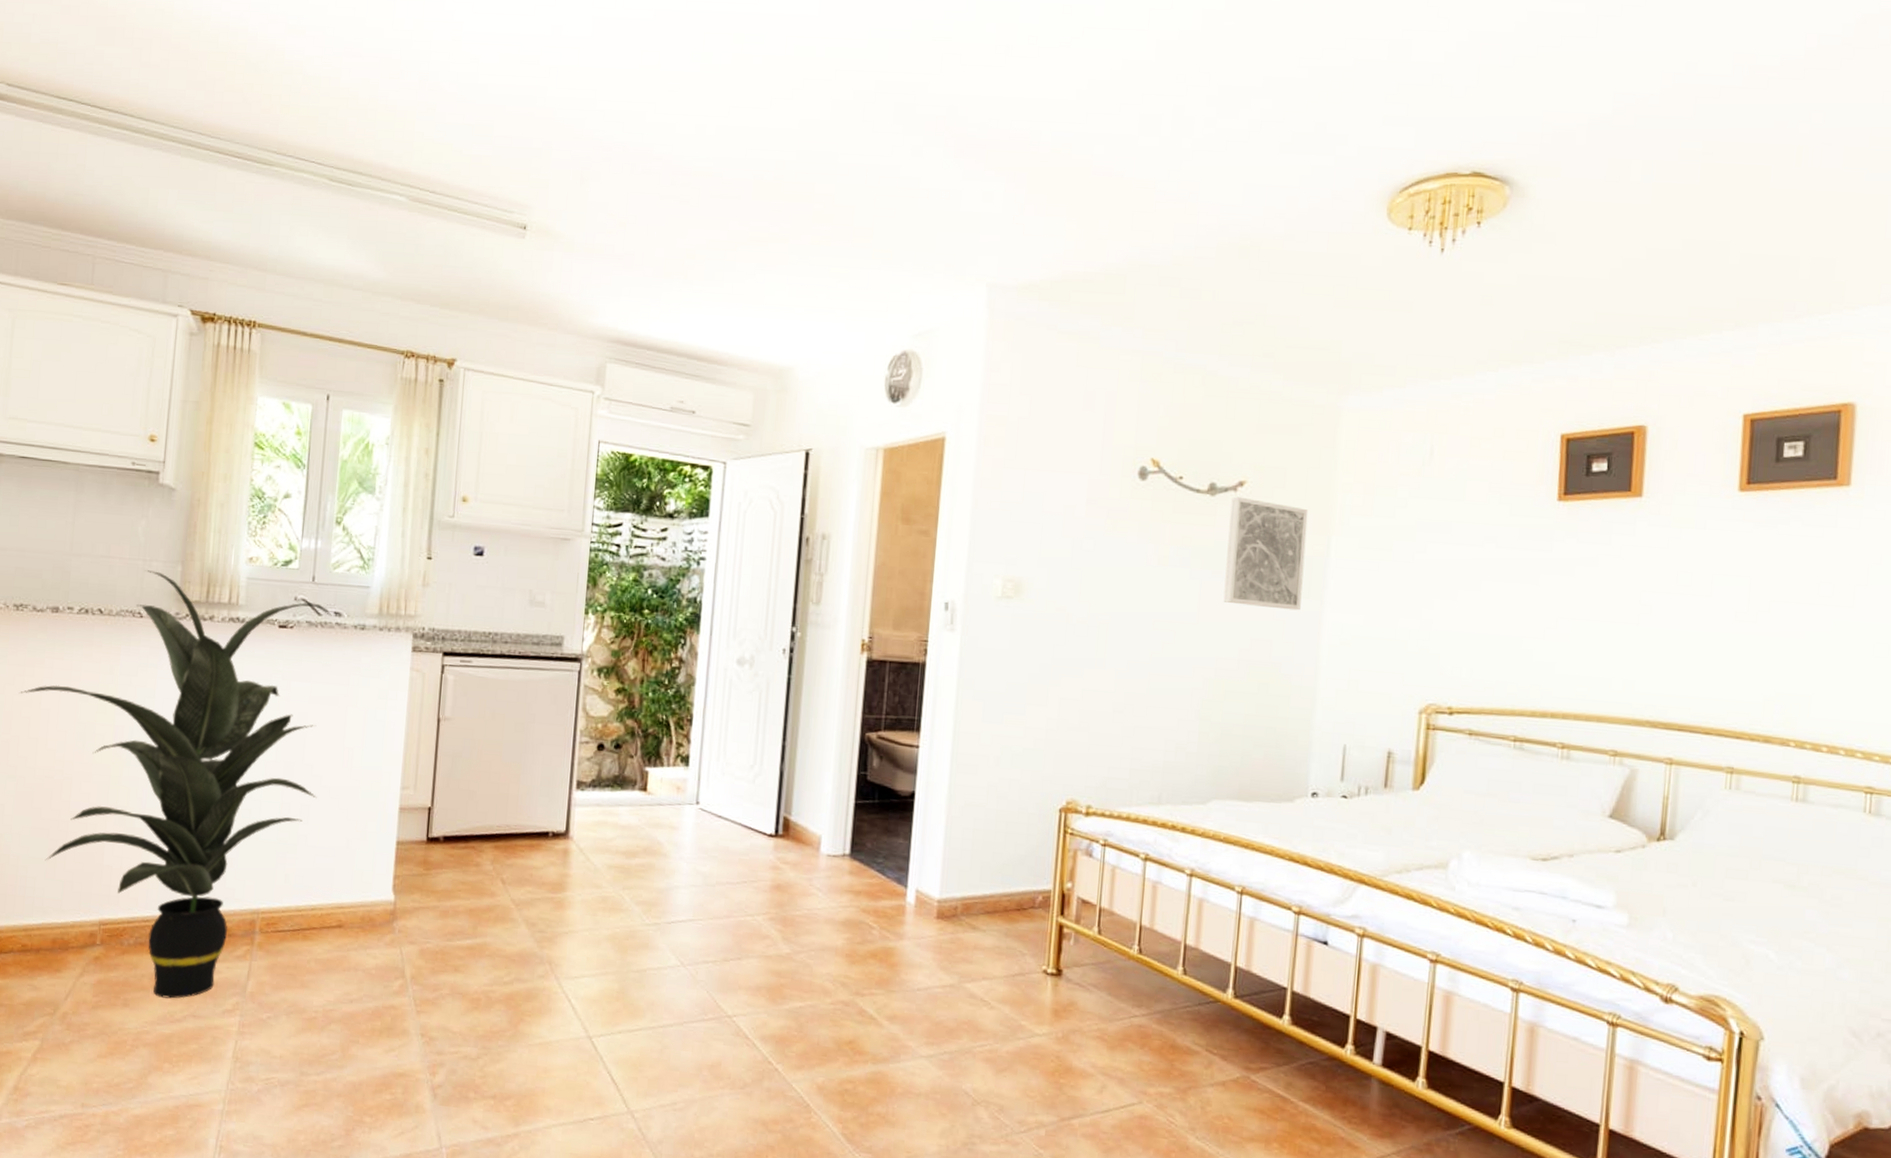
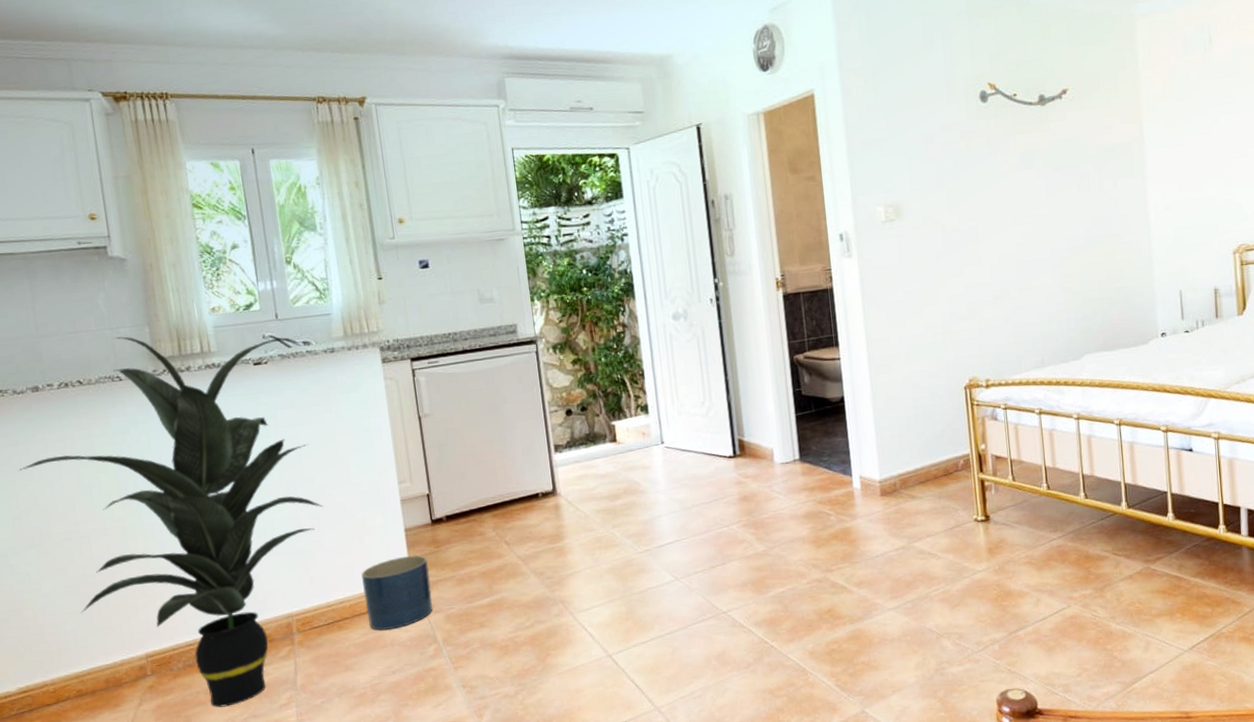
planter: none [337,871,414,953] -> present [361,555,433,631]
wall art: present [1223,496,1309,611] -> none [1059,102,1128,192]

